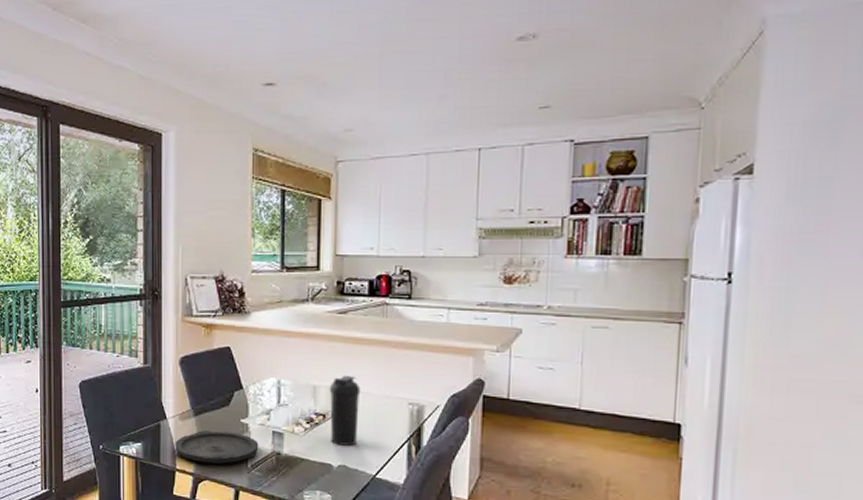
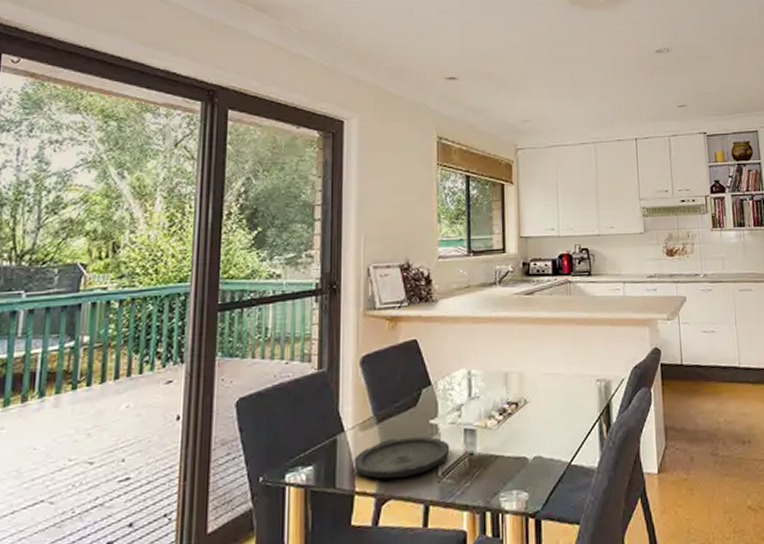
water bottle: present [329,375,361,446] -> none [520,357,551,435]

